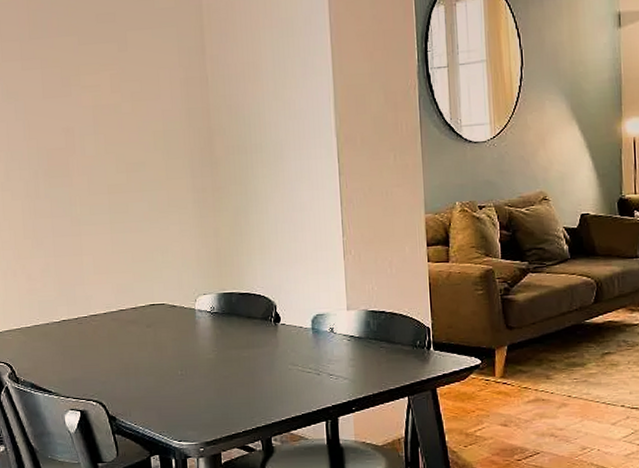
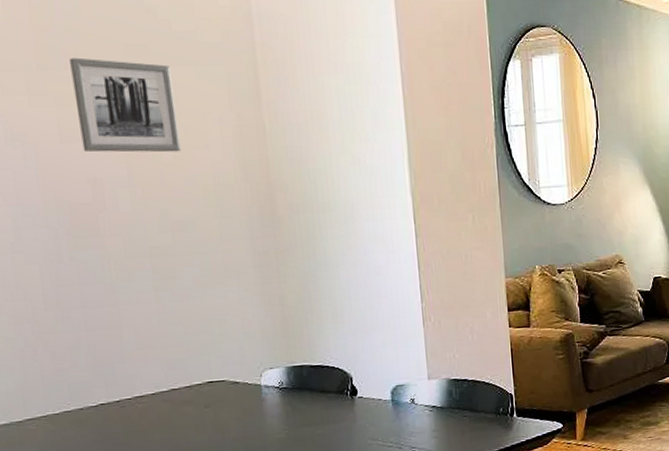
wall art: none [54,27,137,106] -> present [69,57,181,153]

